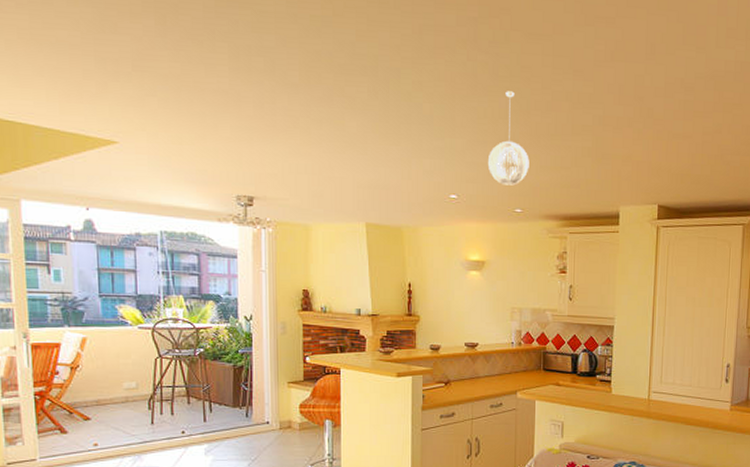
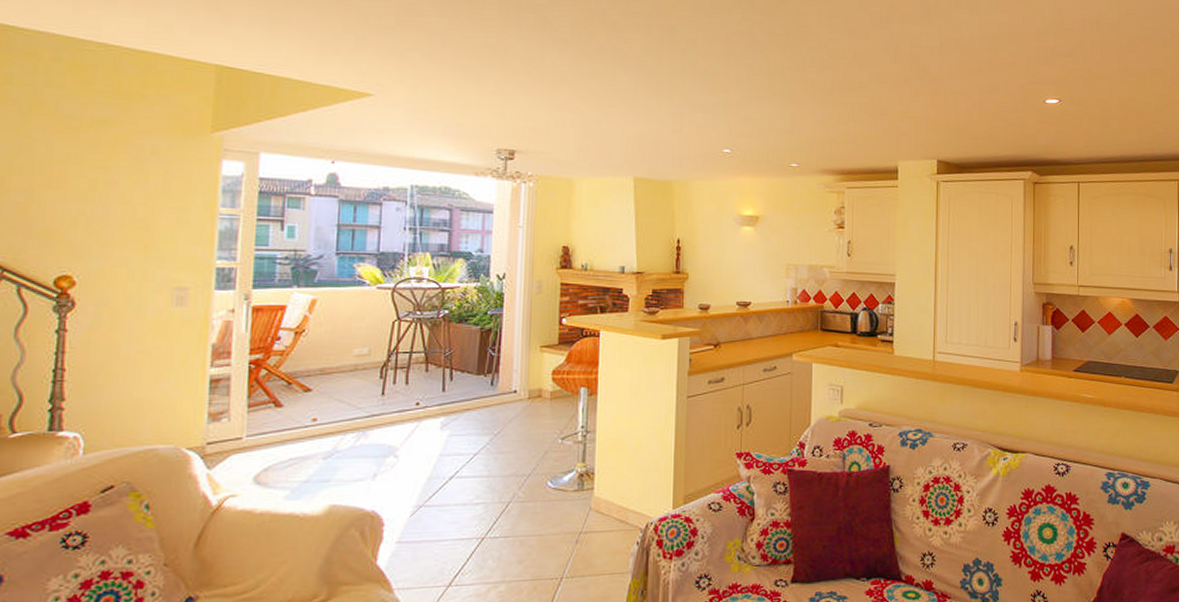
pendant light: present [487,91,529,186] -> none [762,49,806,140]

